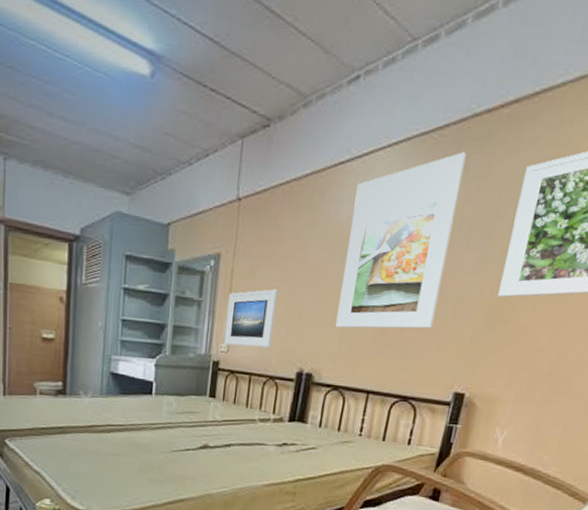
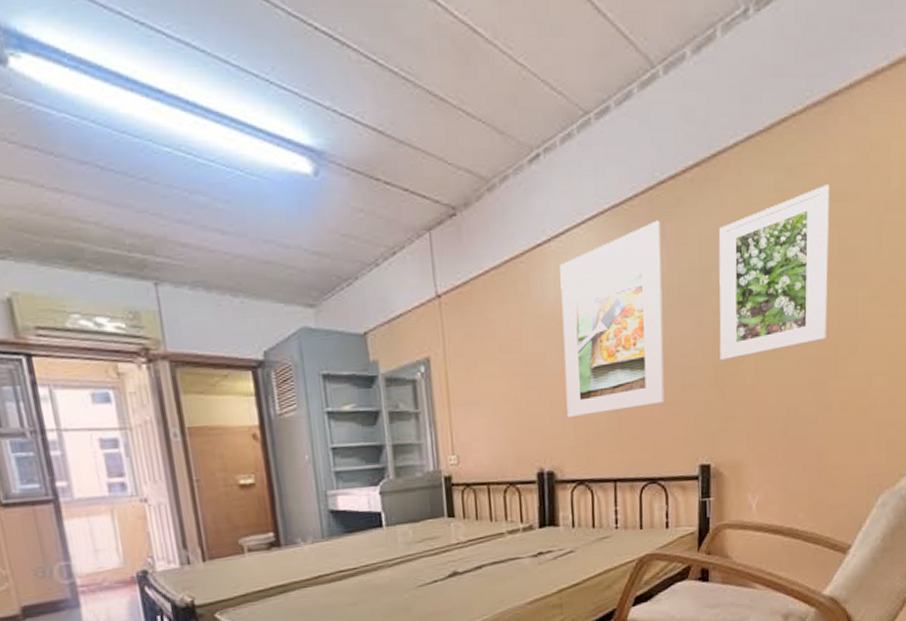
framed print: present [223,289,278,348] -> none [447,387,504,457]

